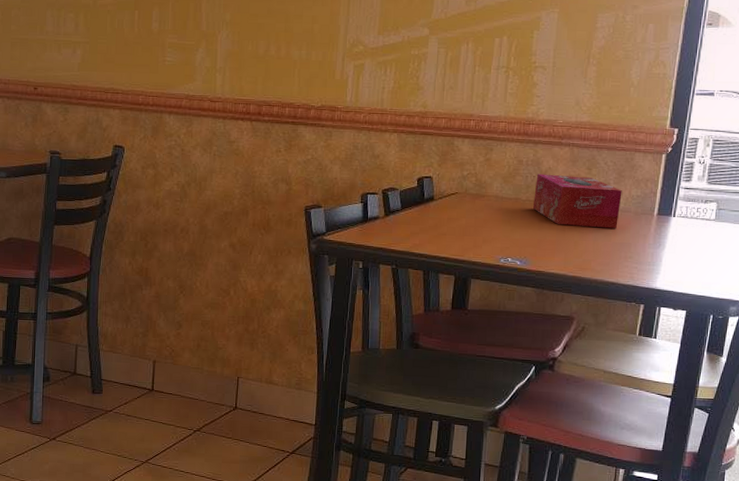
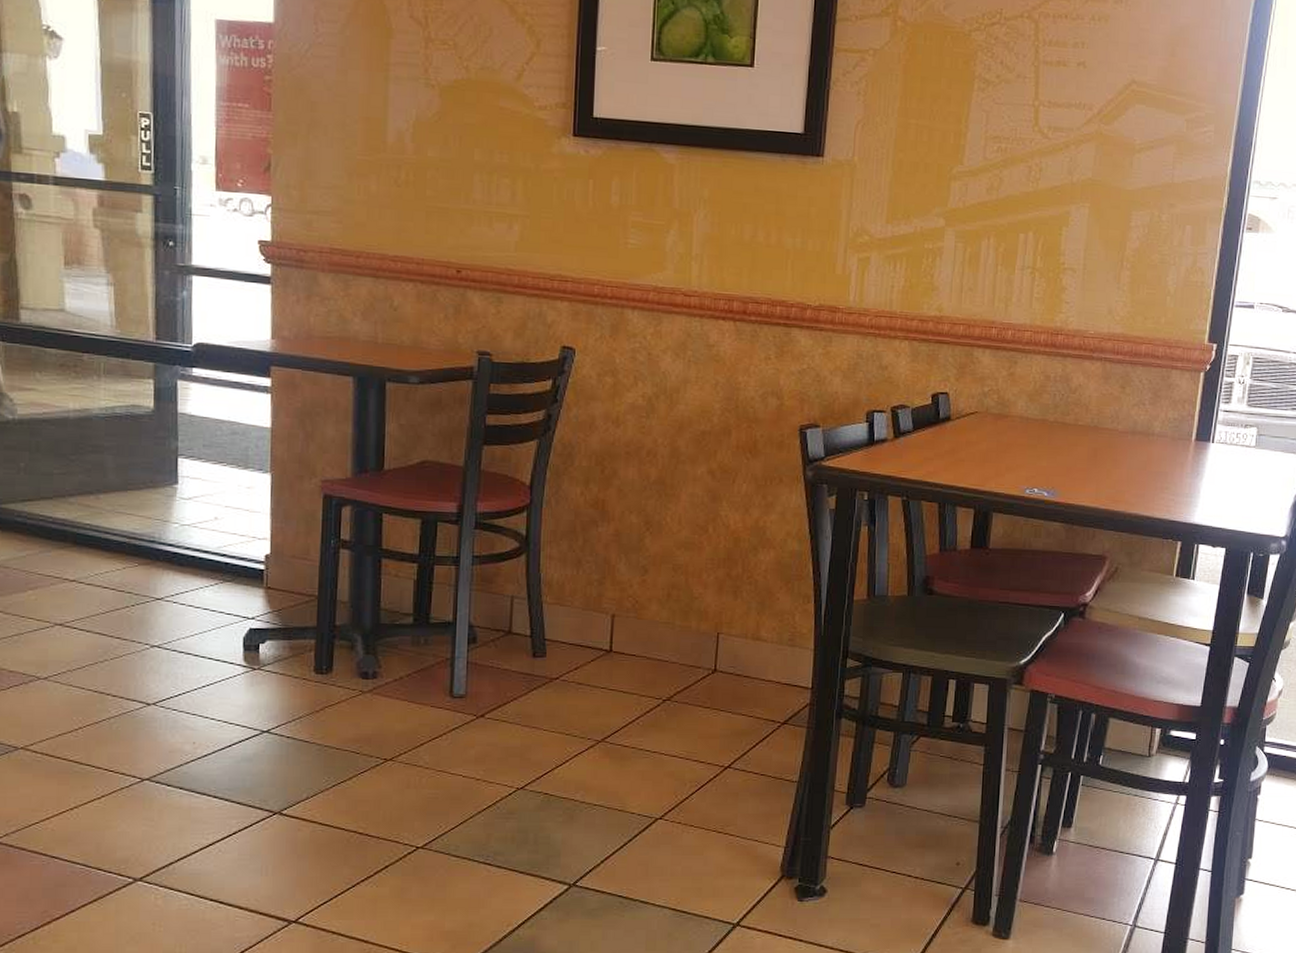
tissue box: present [532,174,622,229] -> none [1061,391,1158,455]

